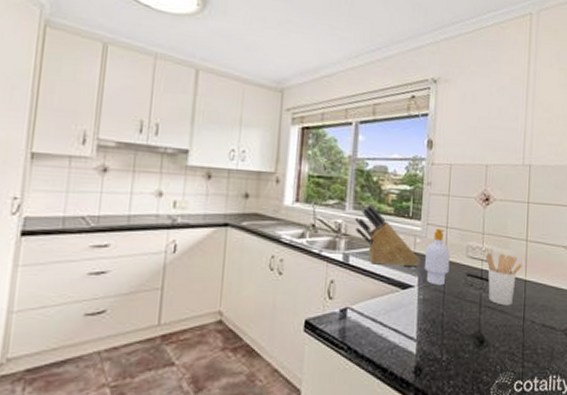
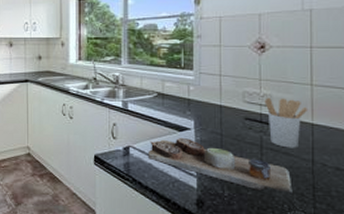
knife block: present [355,204,421,267] -> none [131,58,196,112]
cutting board: none [367,296,505,356] -> present [148,137,293,196]
soap bottle: present [425,228,450,286] -> none [200,77,226,129]

